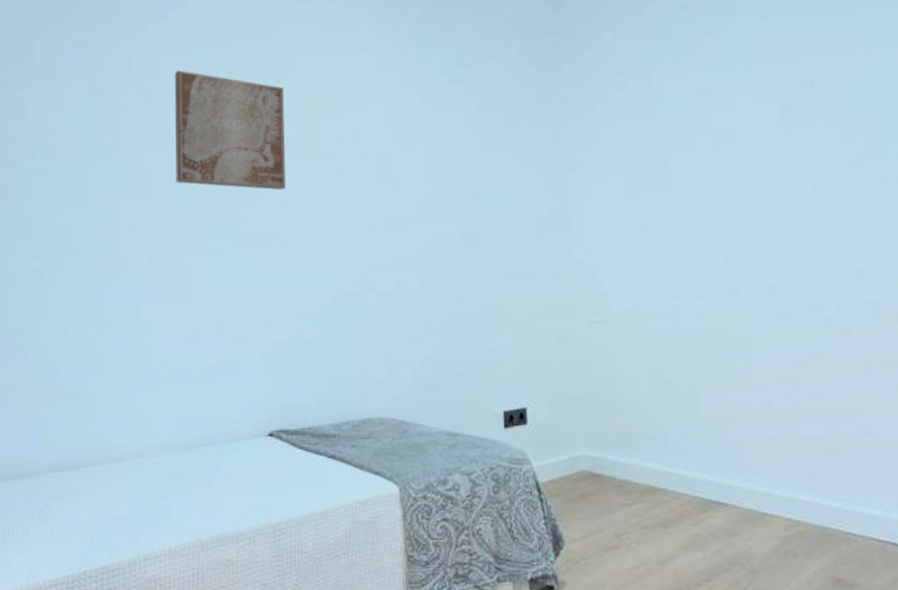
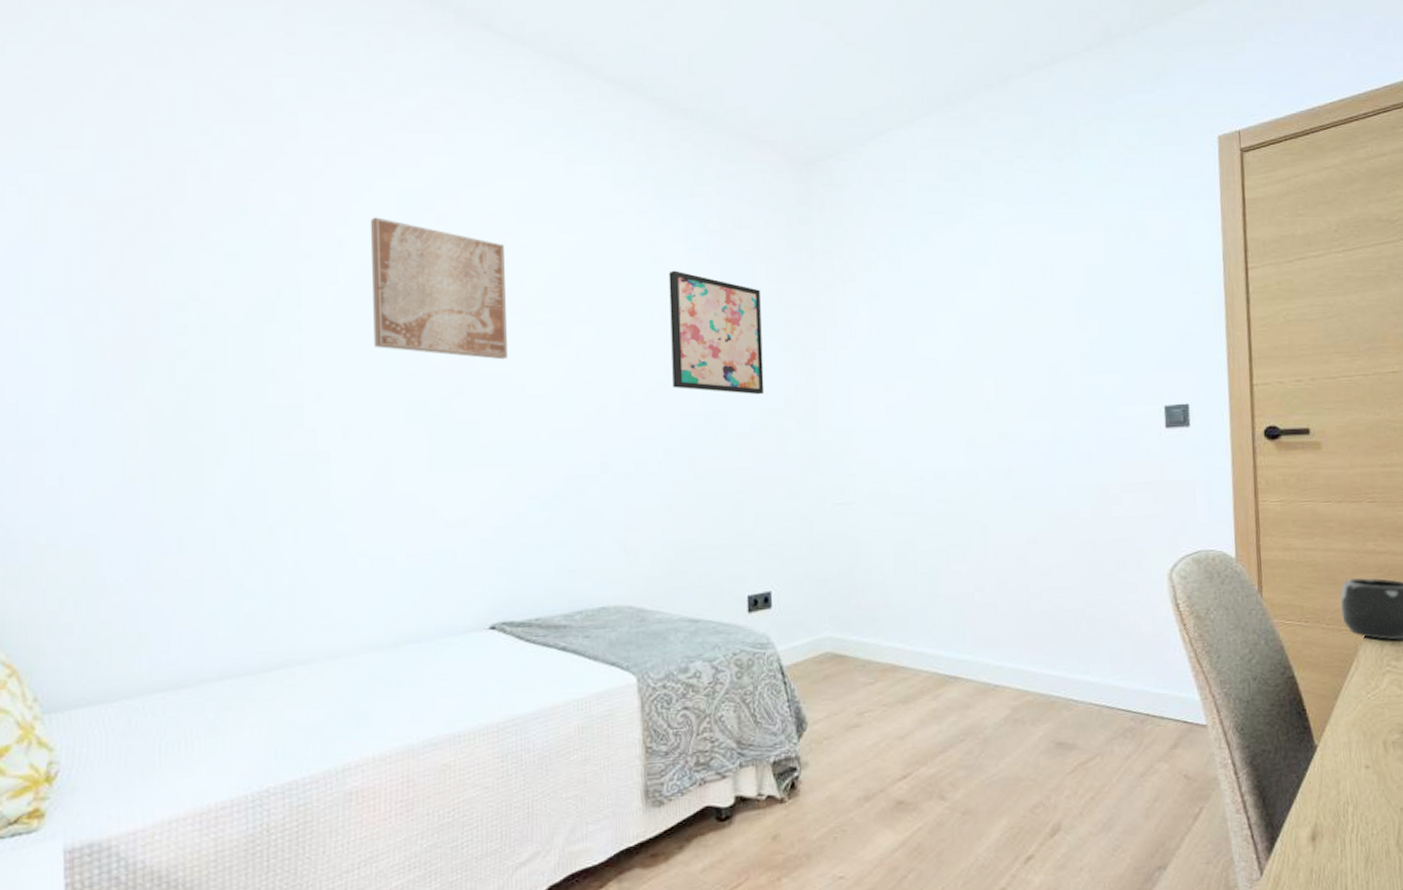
wall art: none [427,102,518,217] -> present [668,270,765,395]

